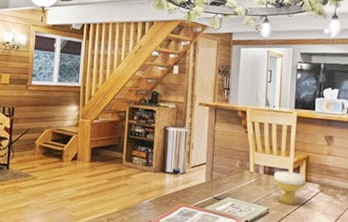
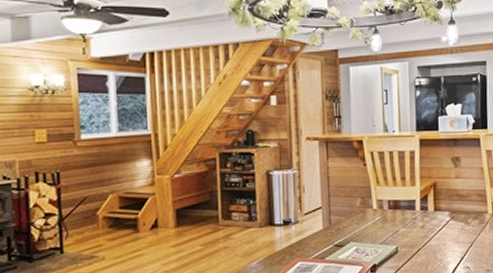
candle holder: present [272,171,306,206] -> none [398,202,436,240]

